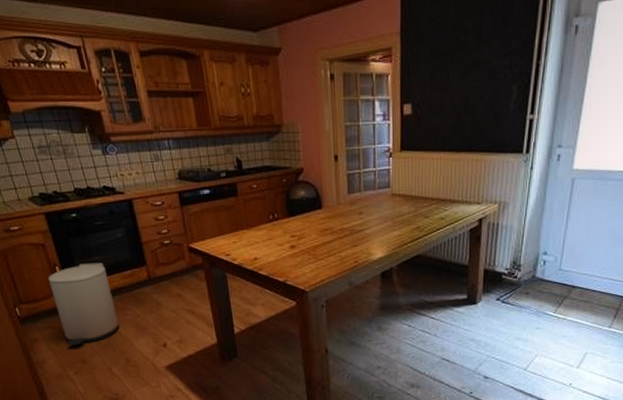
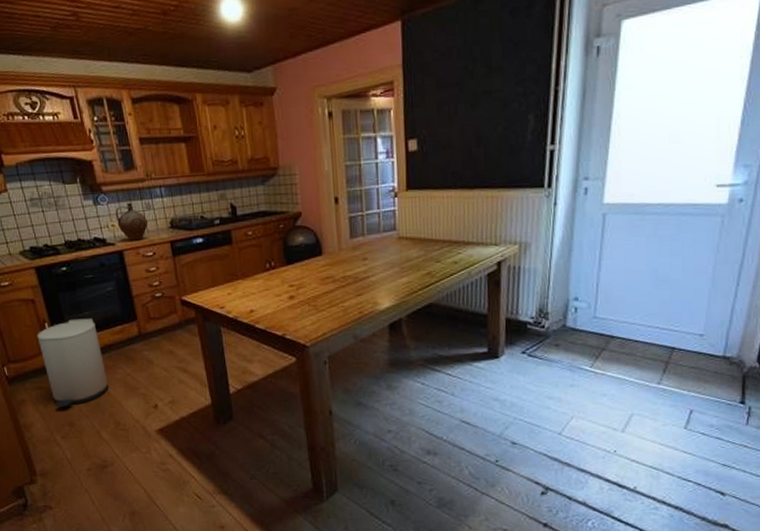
ceramic jug: none [124,153,157,190] -> present [115,202,148,241]

